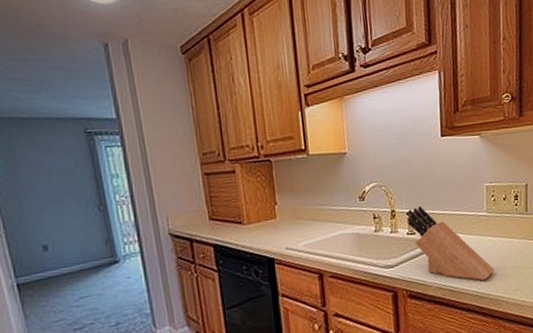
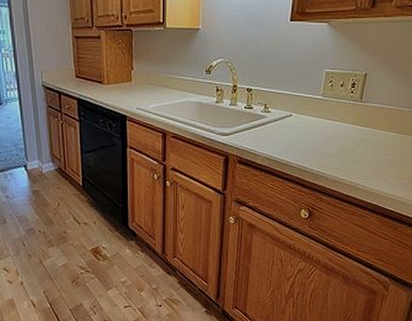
knife block: present [407,205,495,281] -> none [246,83,321,157]

